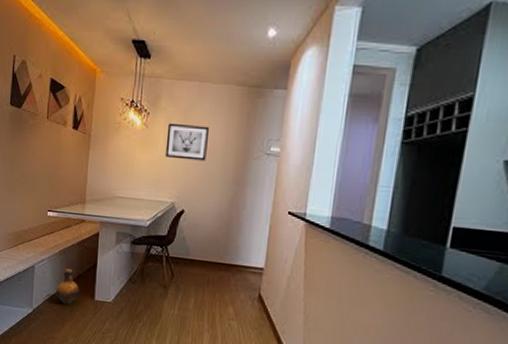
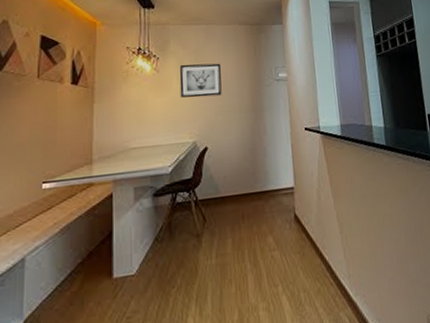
ceramic jug: present [55,269,79,305] -> none [57,248,91,298]

